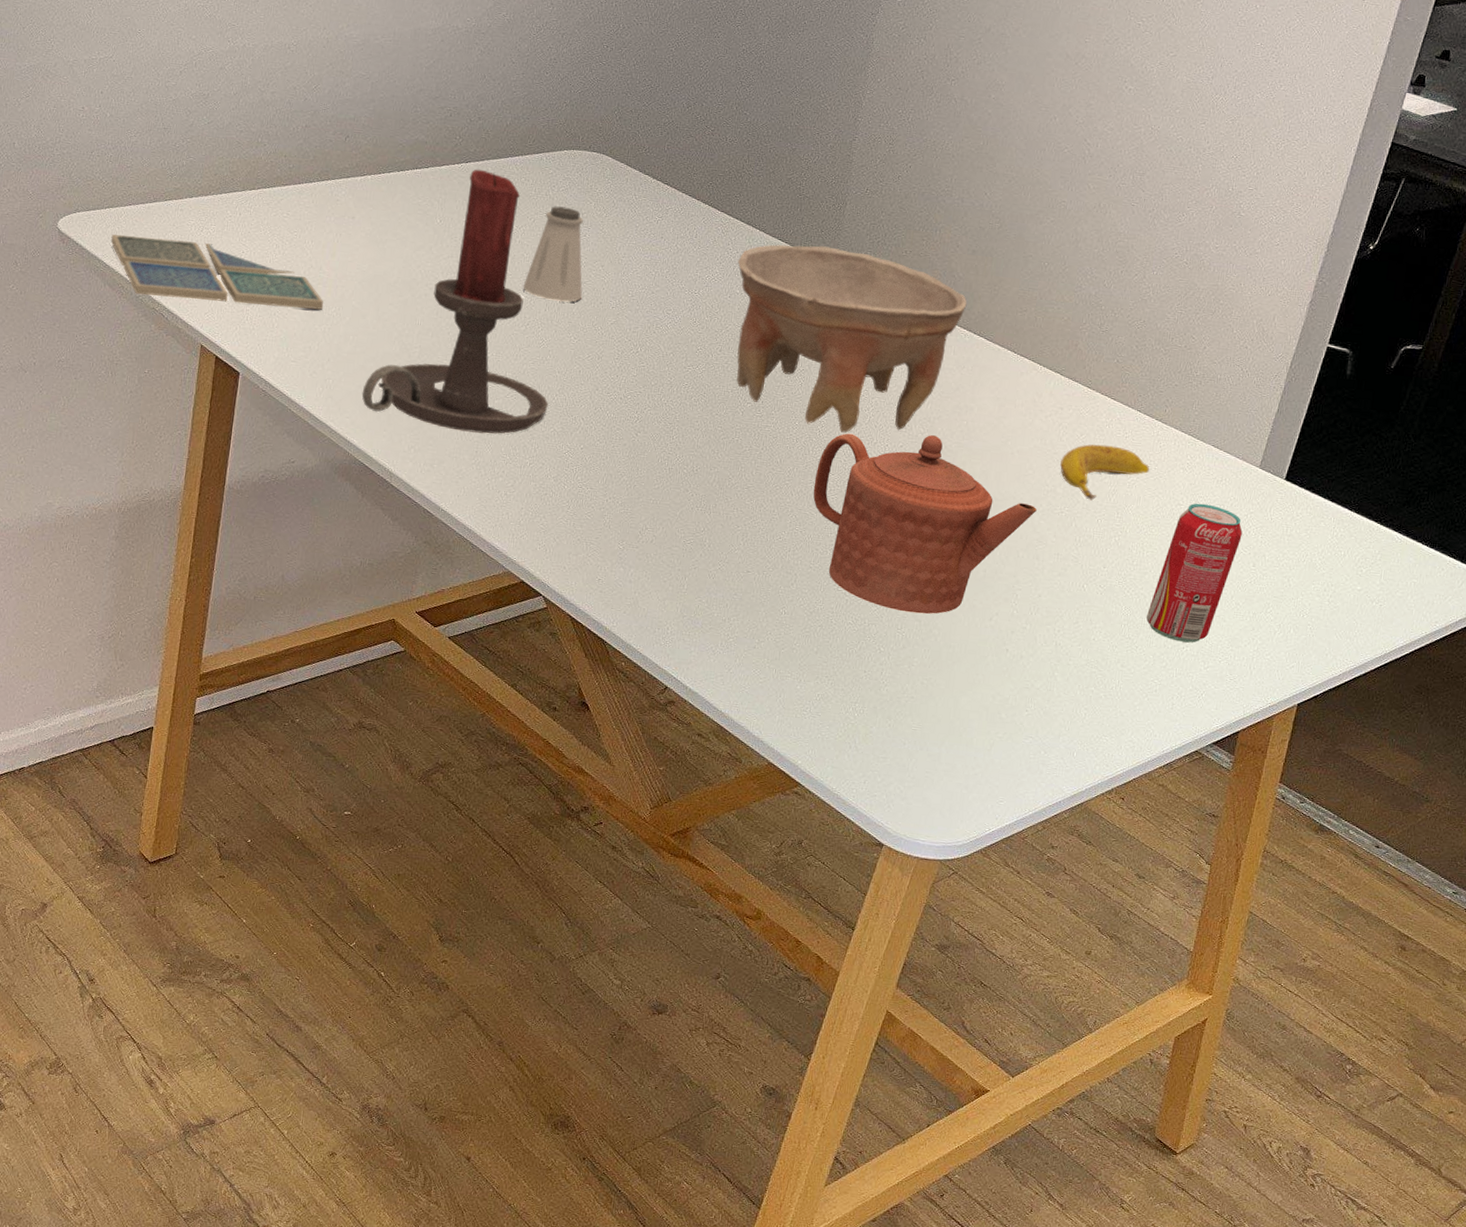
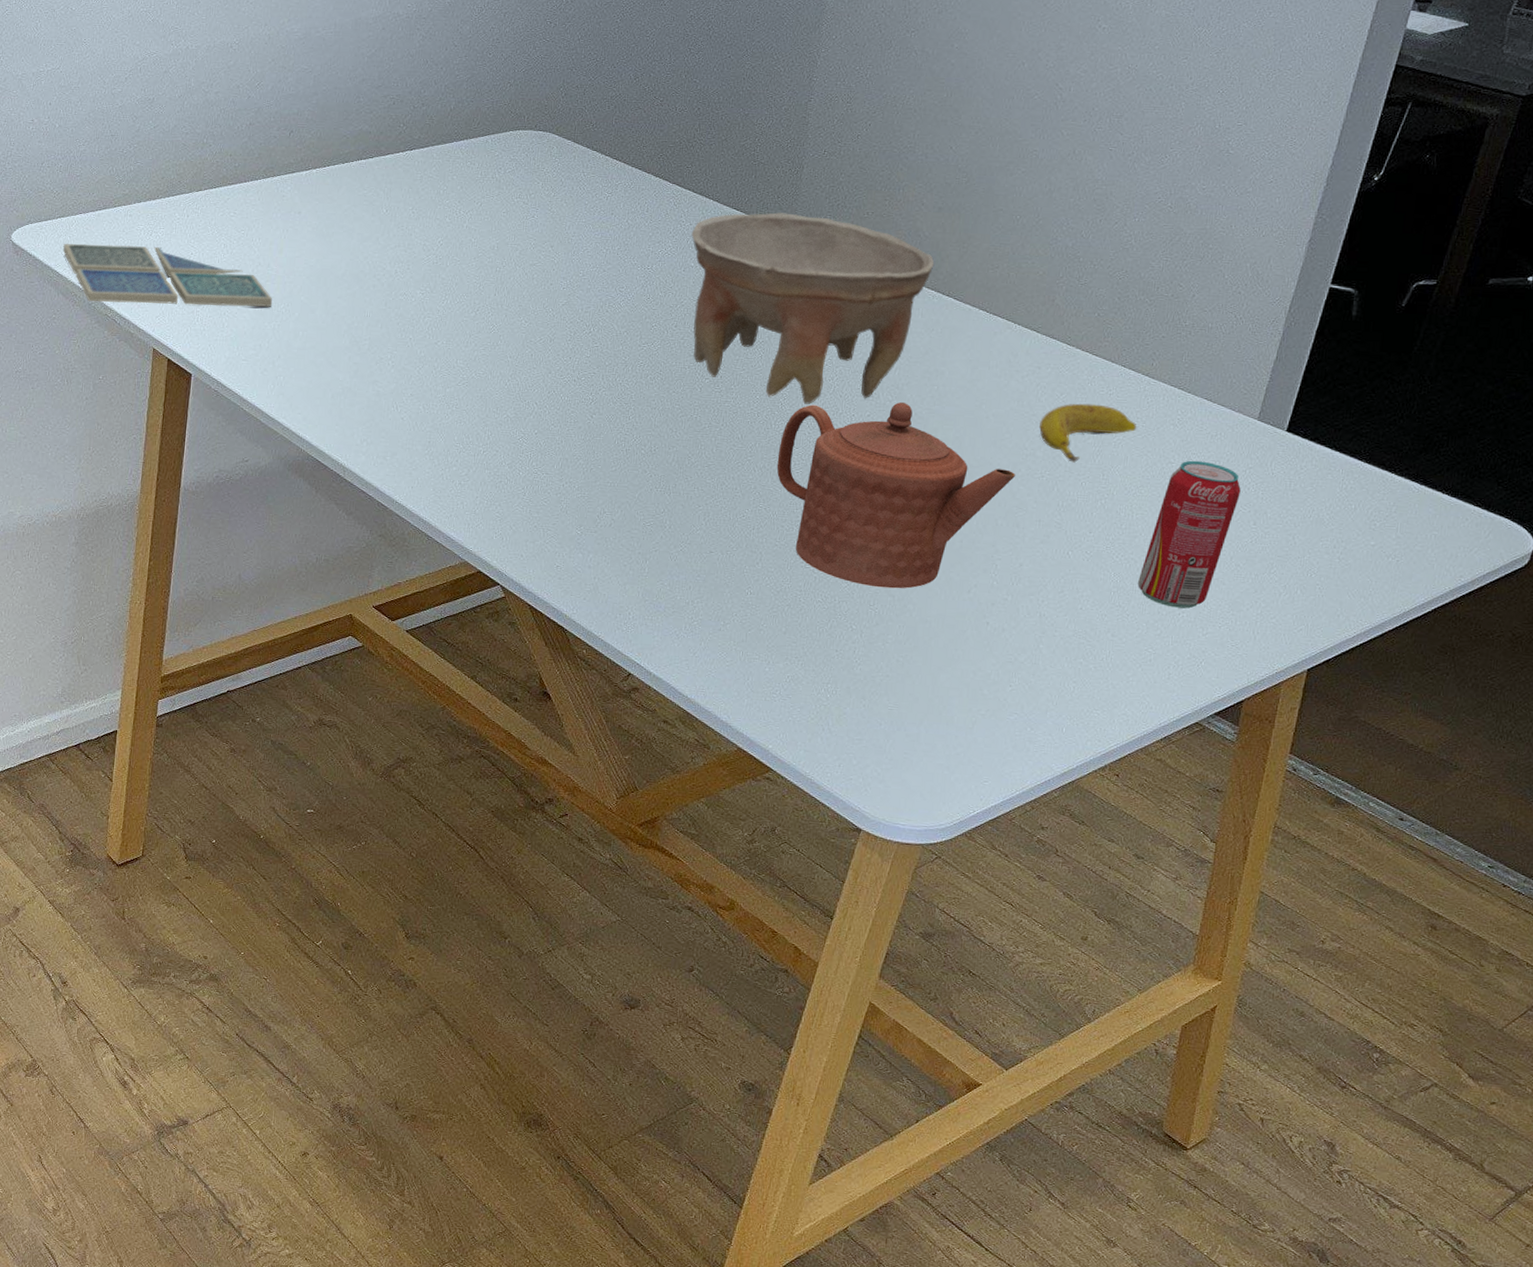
candle holder: present [362,169,549,434] -> none [313,156,501,423]
saltshaker: present [523,206,583,302] -> none [471,188,533,286]

